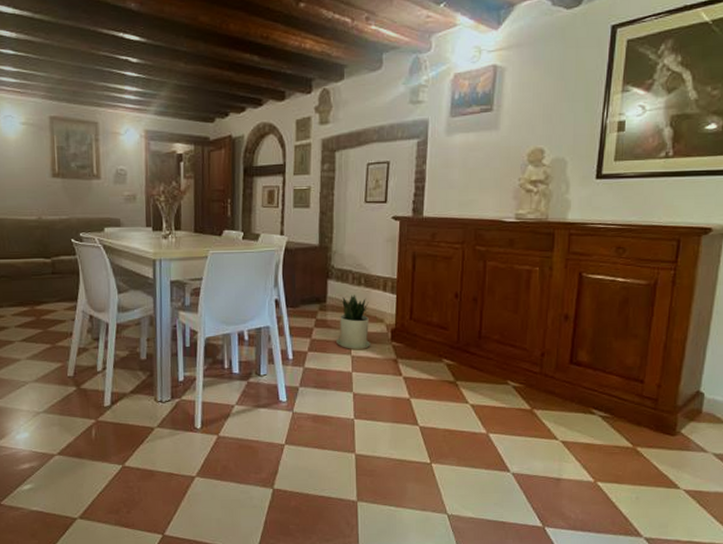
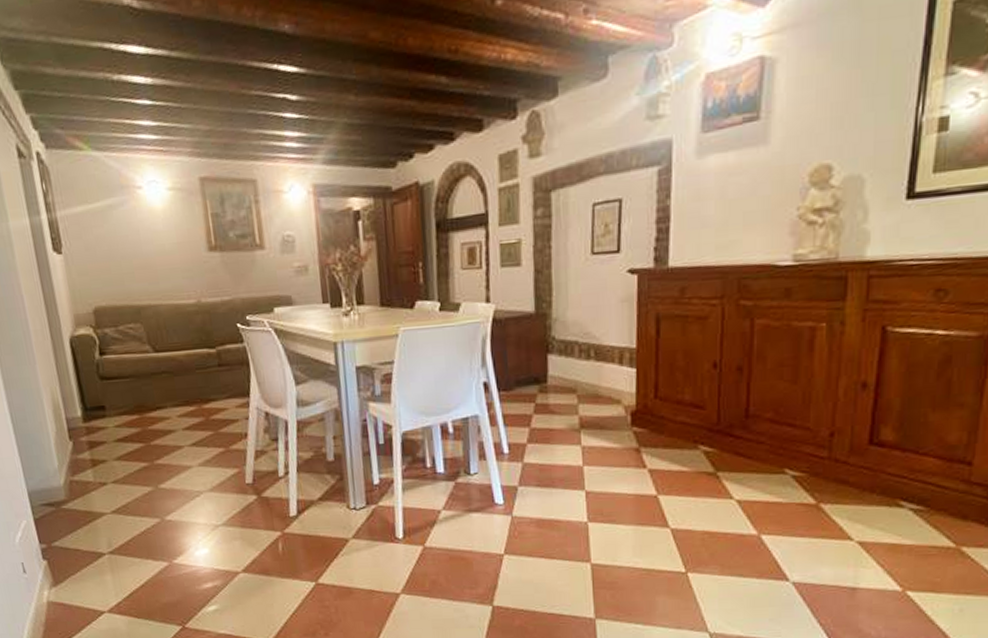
planter: present [336,295,371,350] -> none [562,371,606,440]

